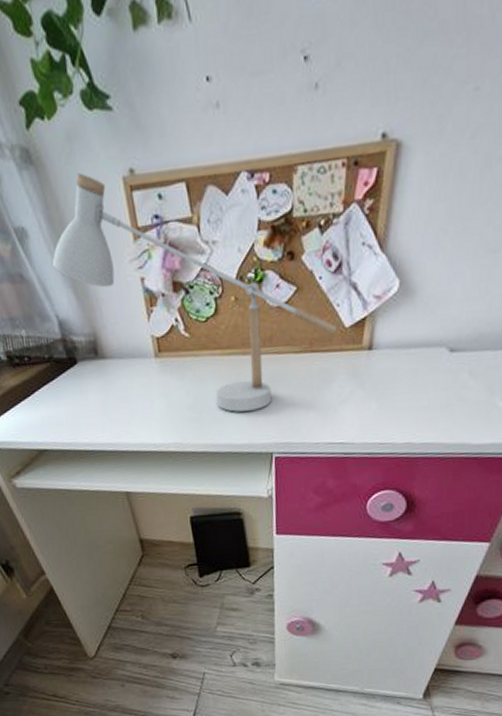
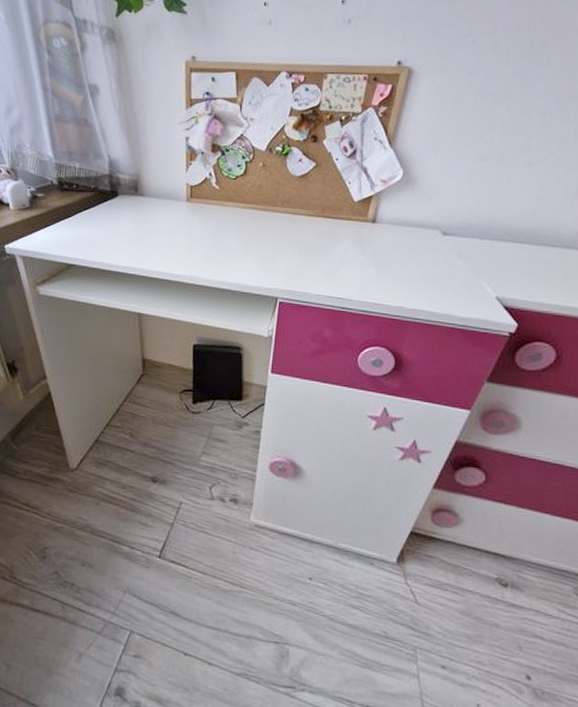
desk lamp: present [52,173,337,412] -> none [114,53,347,259]

